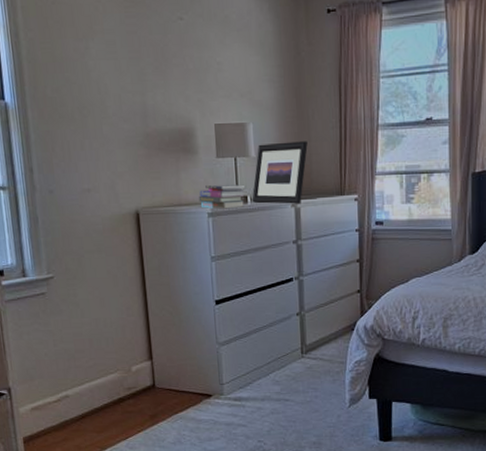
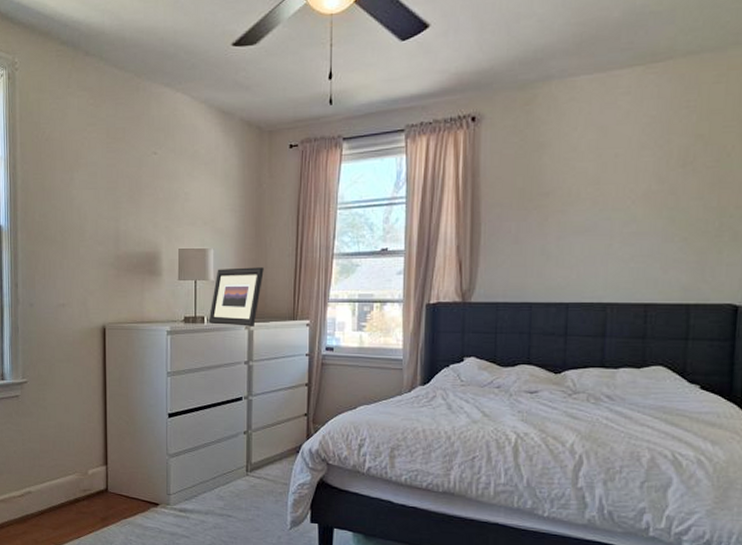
books: present [198,184,246,209] -> none [159,305,203,328]

